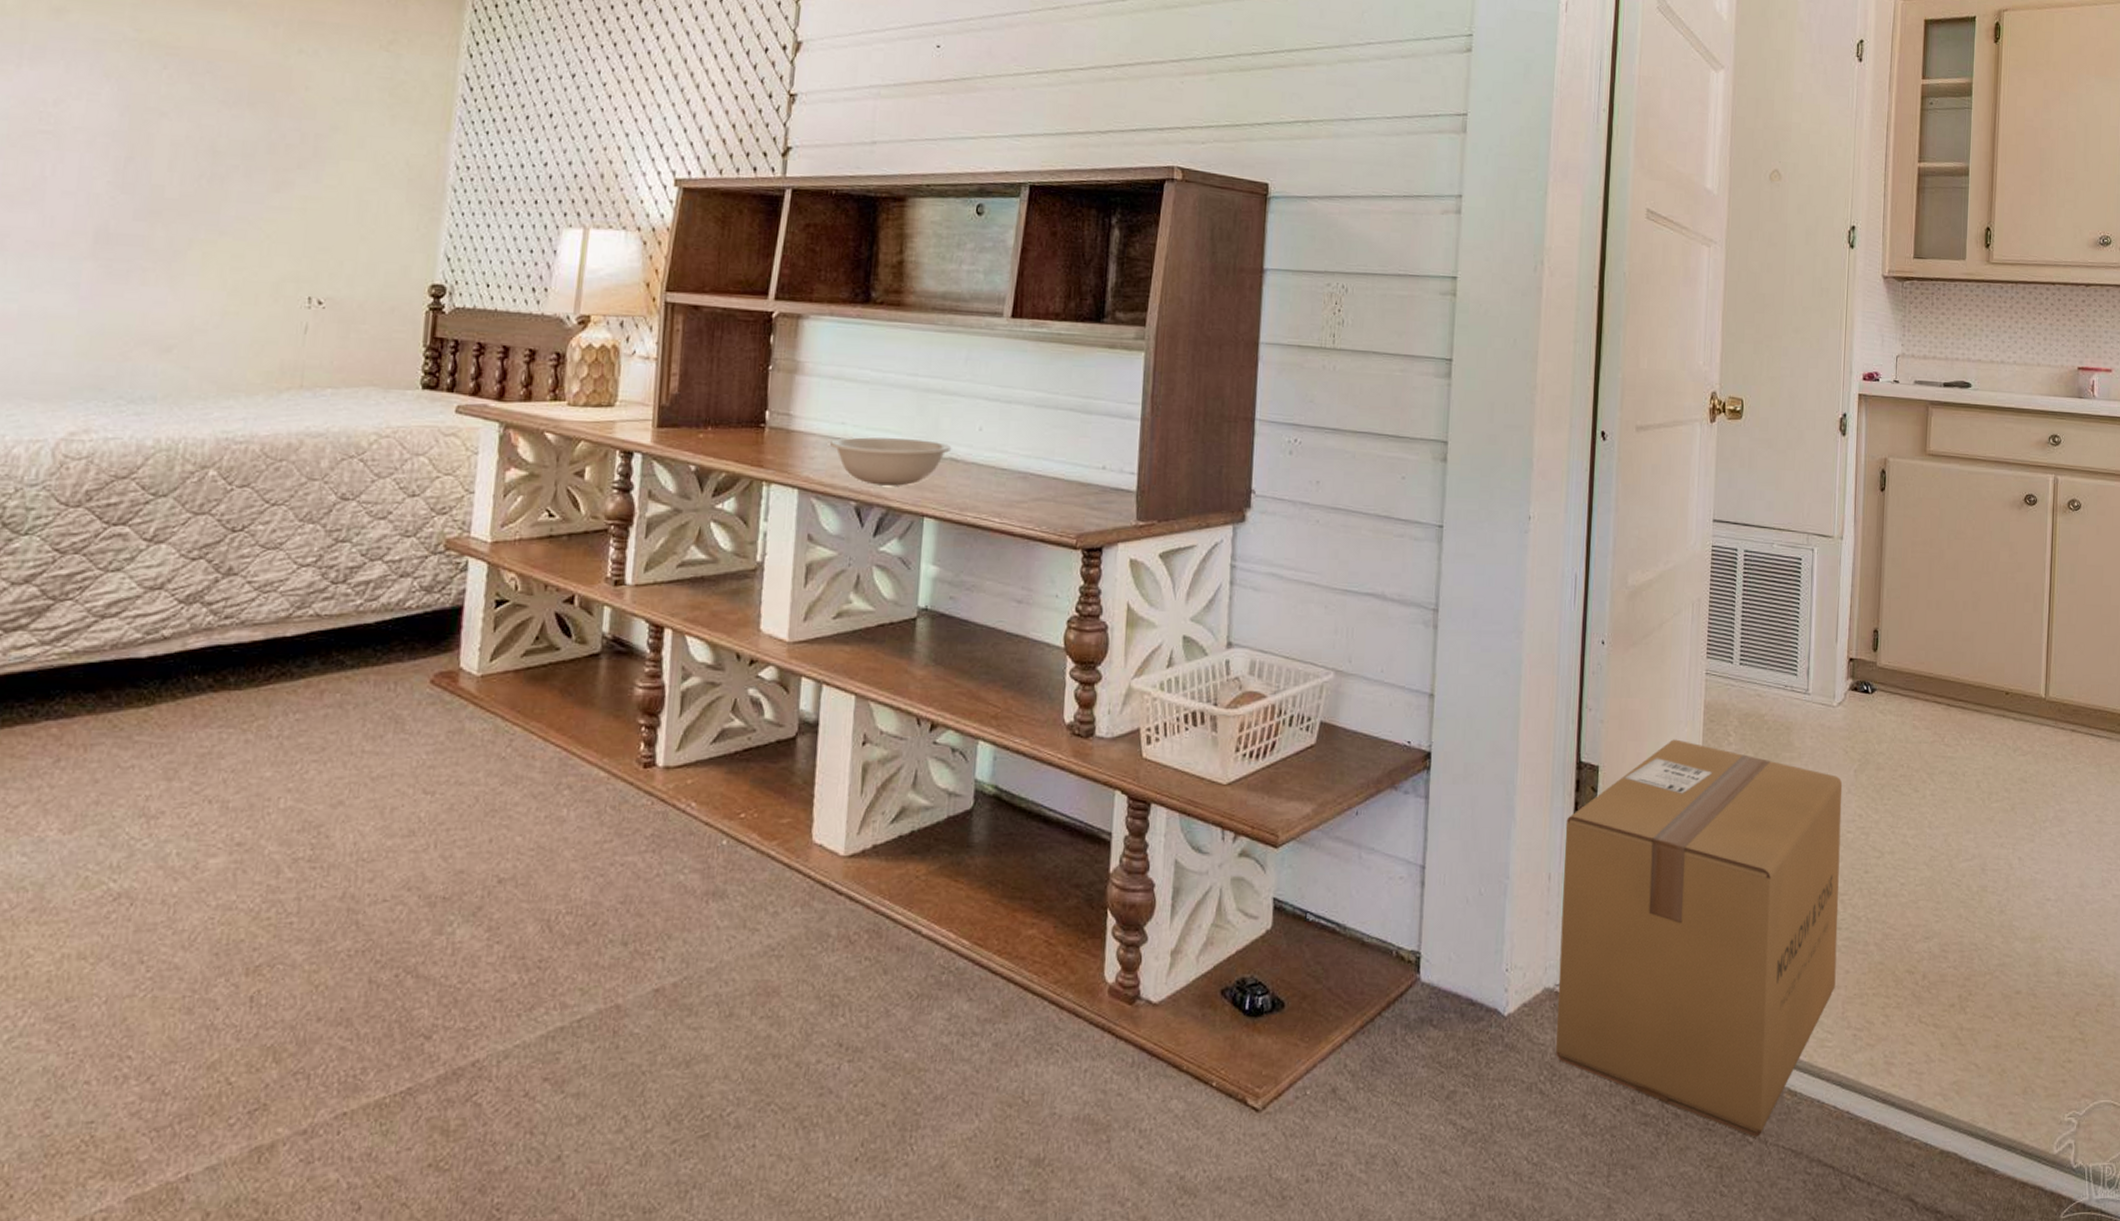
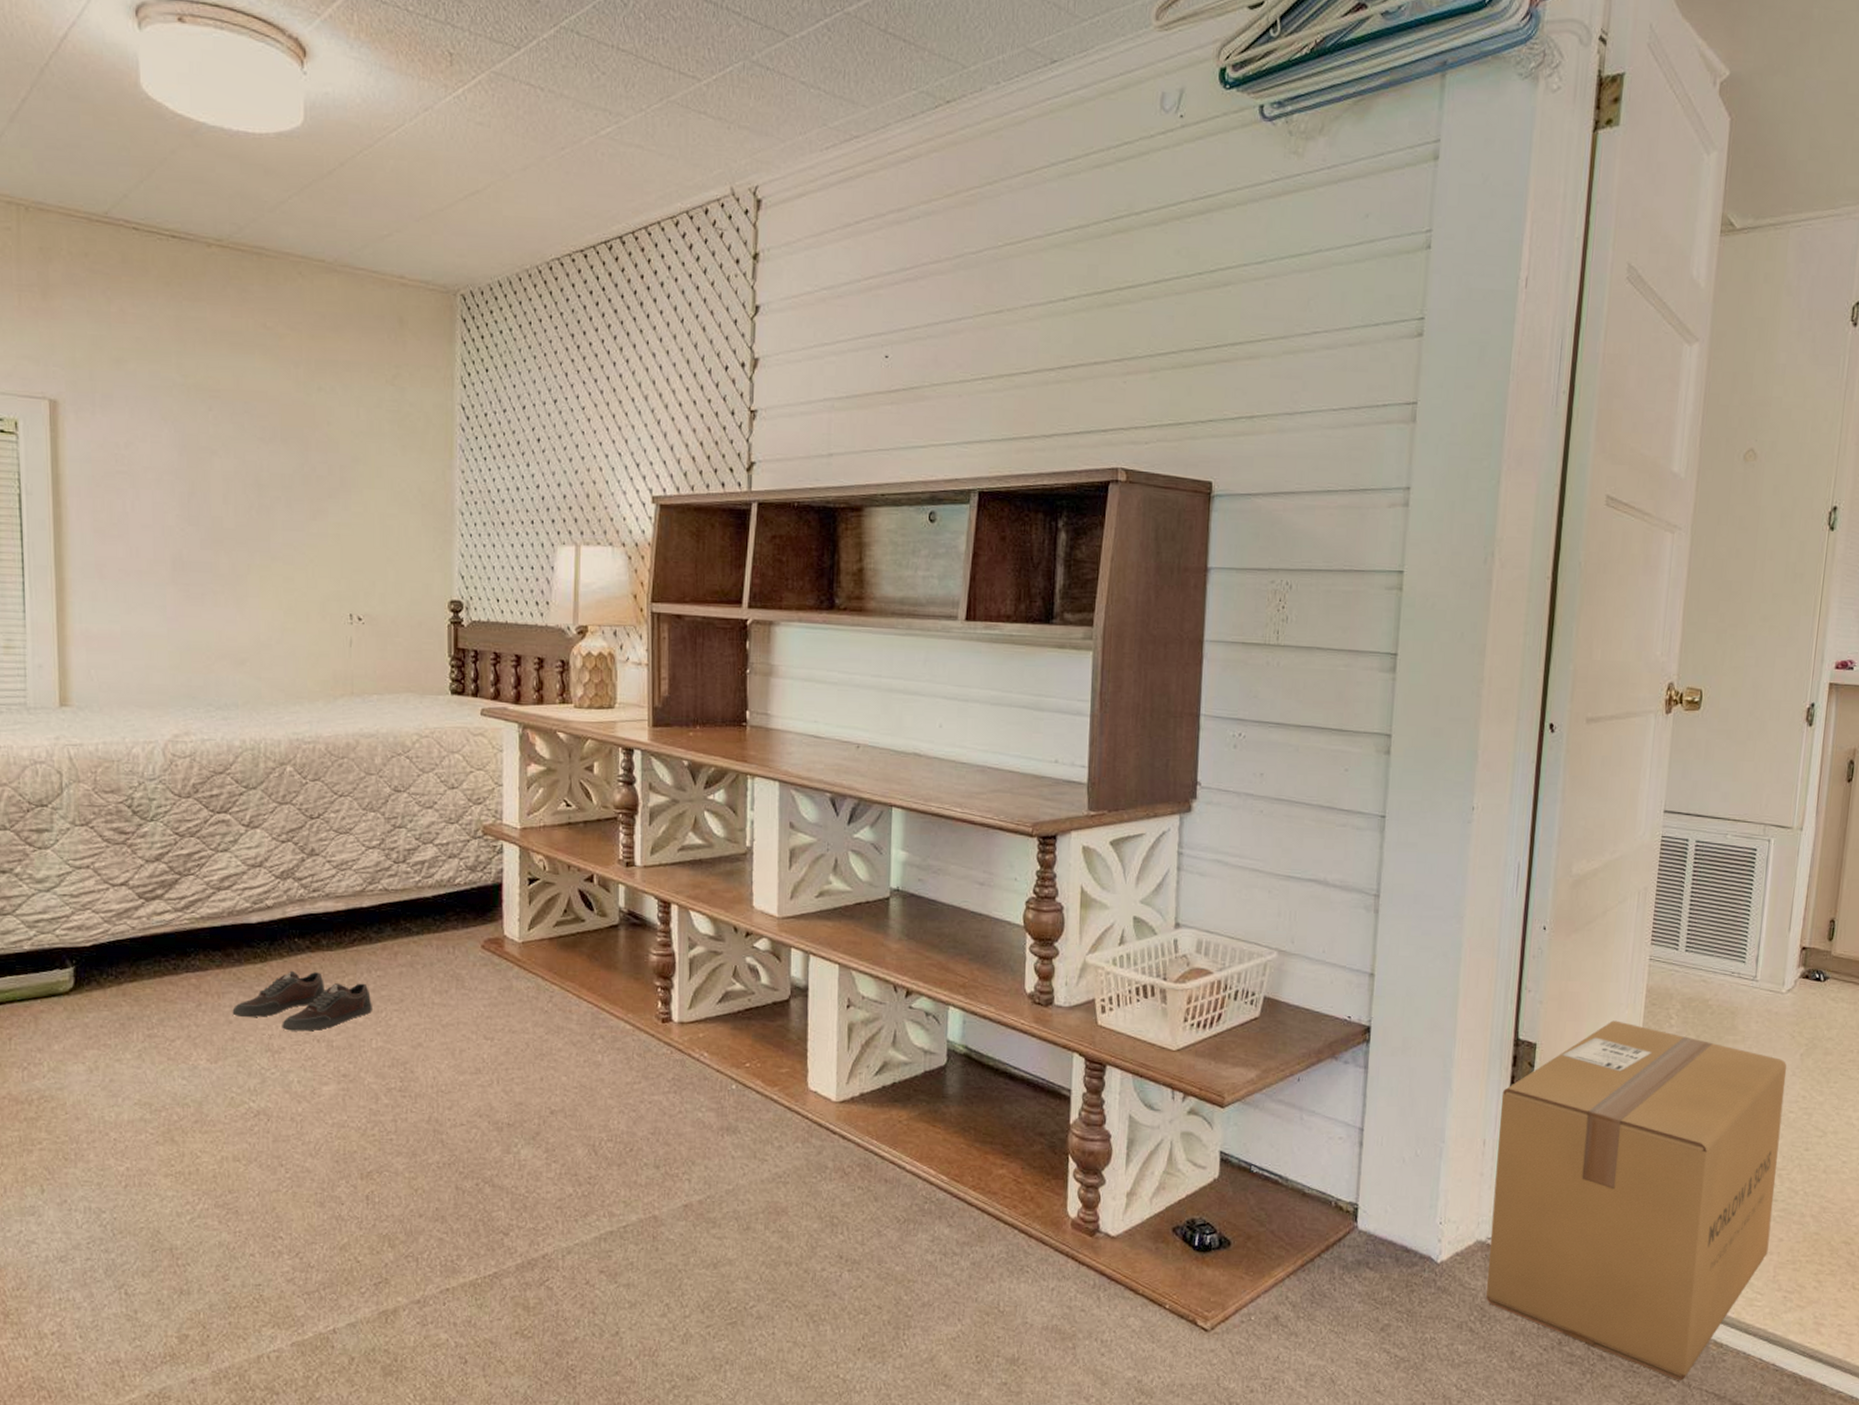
shoe: none [100,715,285,790] -> present [232,970,372,1032]
ceramic bowl: present [830,437,952,486] -> none [805,734,915,779]

